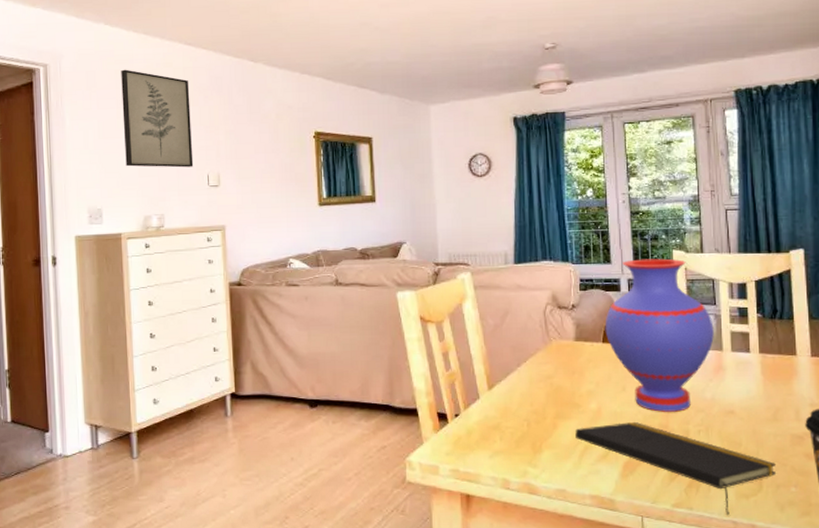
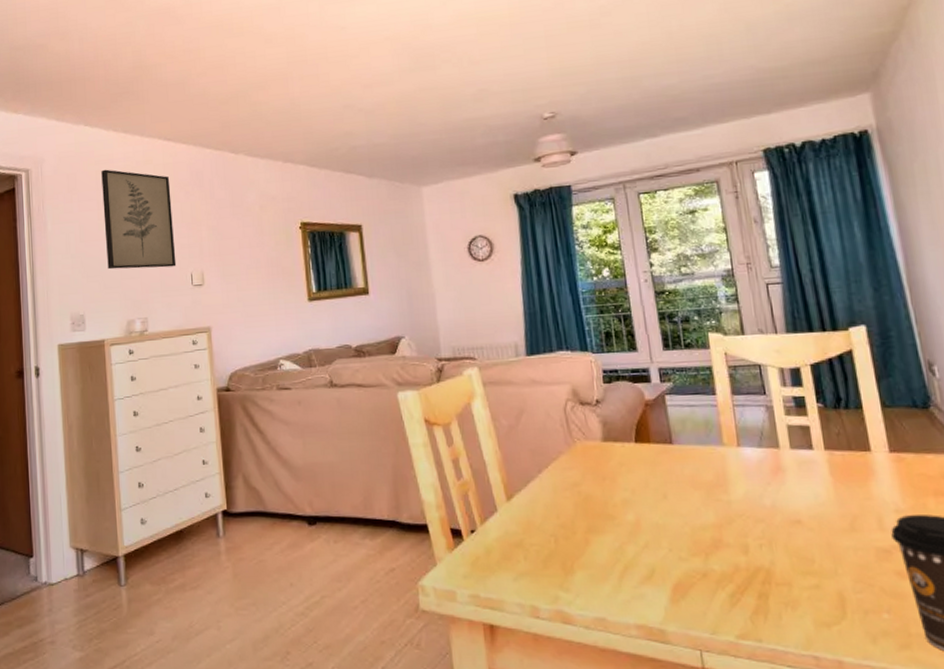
notepad: present [575,422,776,515] -> none [611,536,861,648]
vase: present [605,258,714,412] -> none [635,343,768,523]

